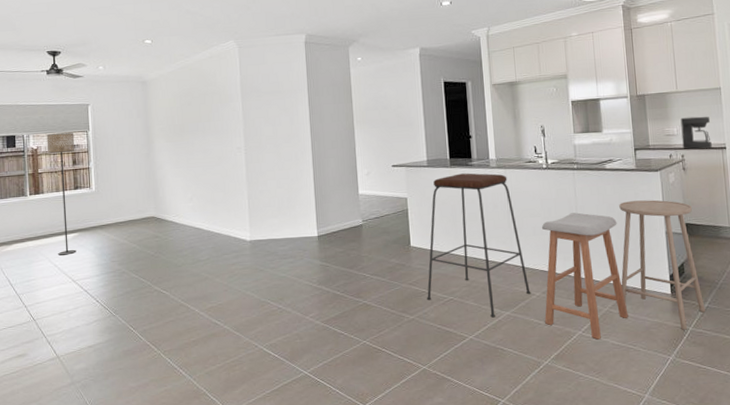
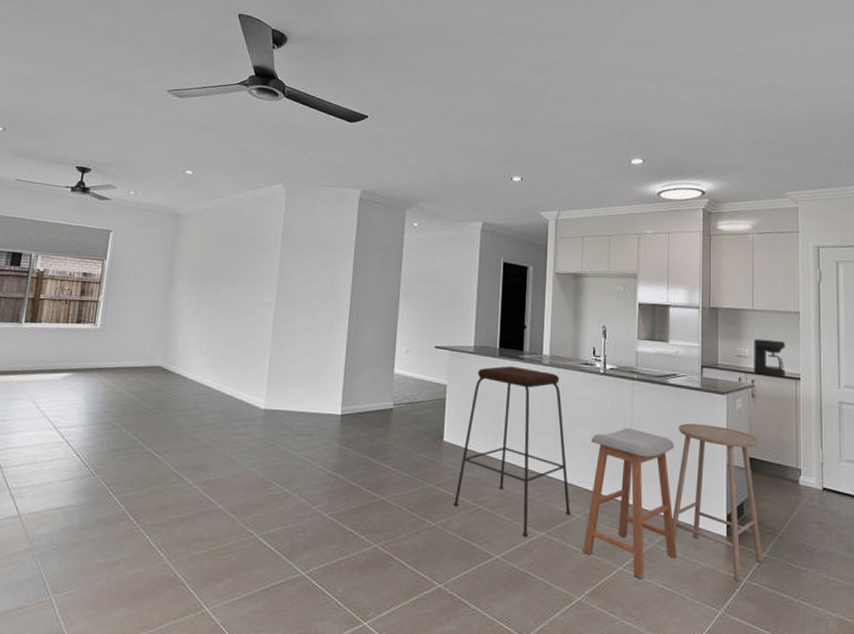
floor lamp: present [46,133,76,256] -> none [43,257,89,397]

